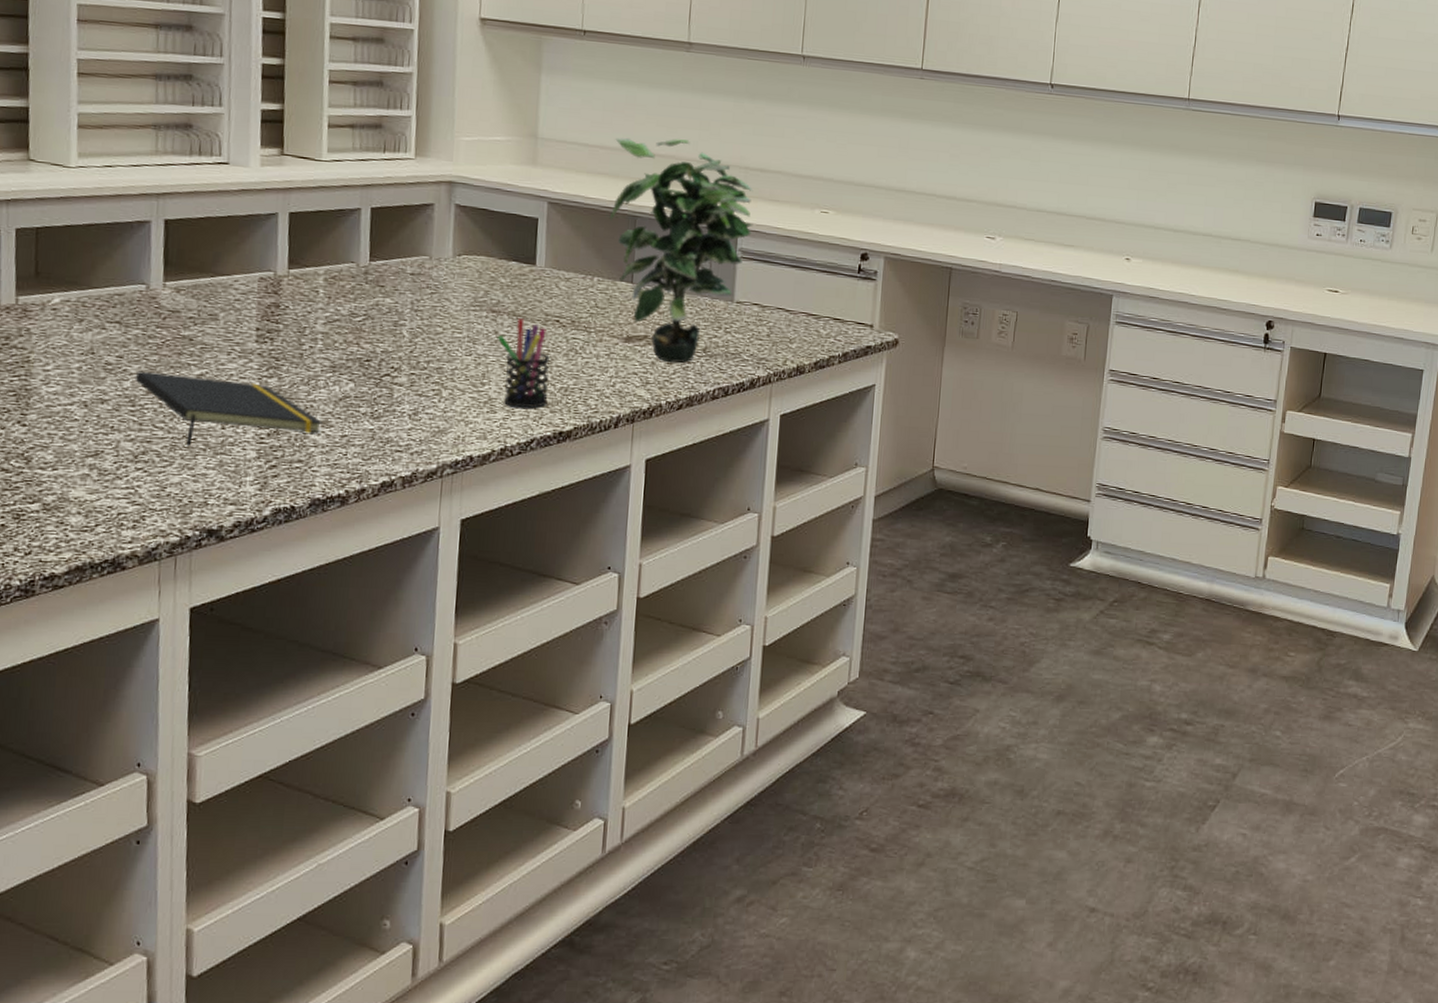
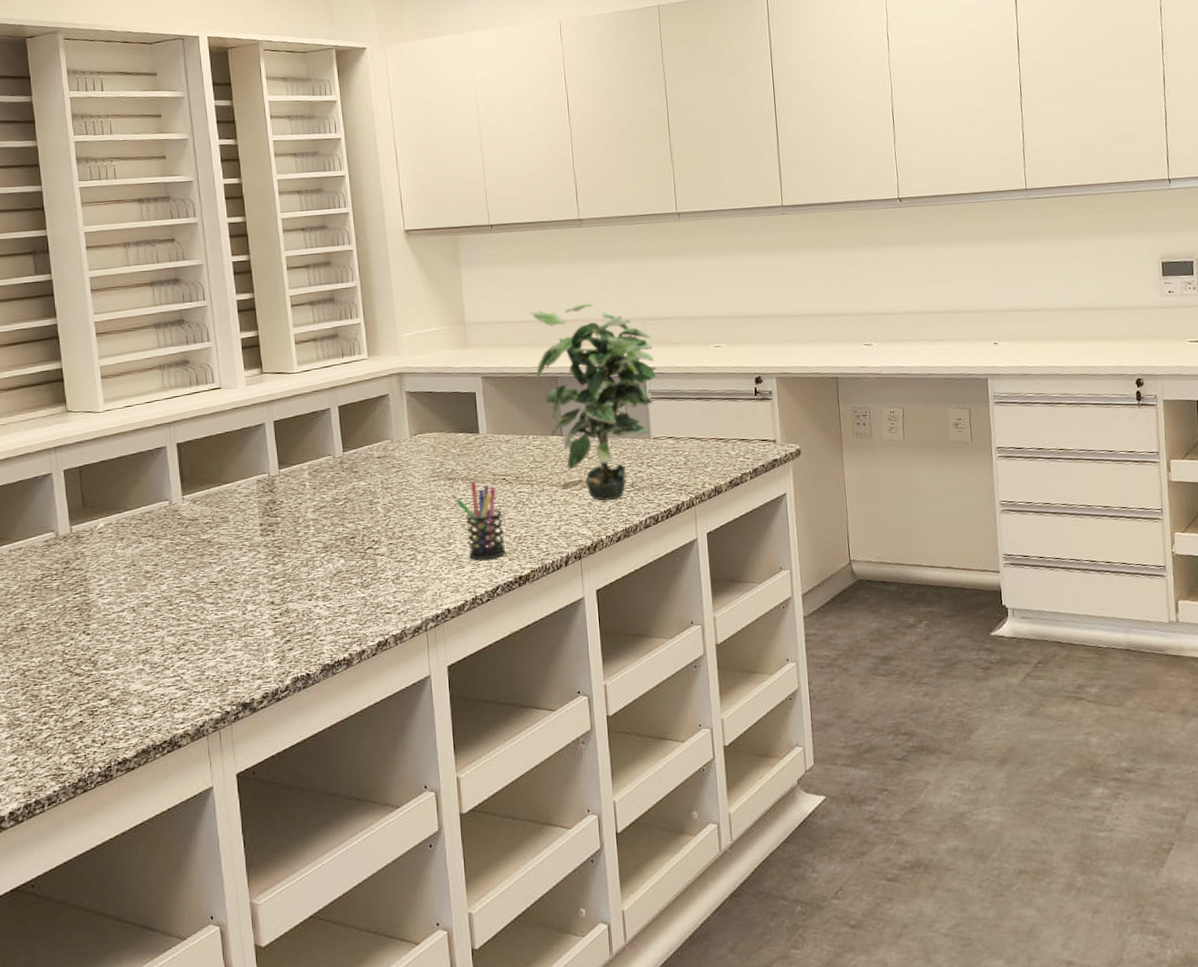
notepad: present [135,371,322,446] -> none [169,571,323,633]

